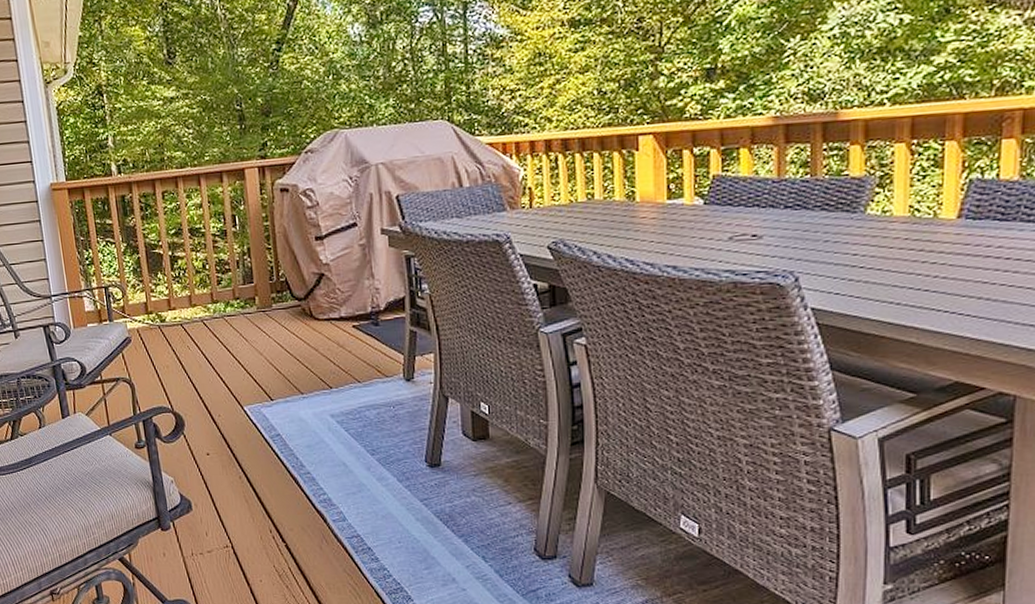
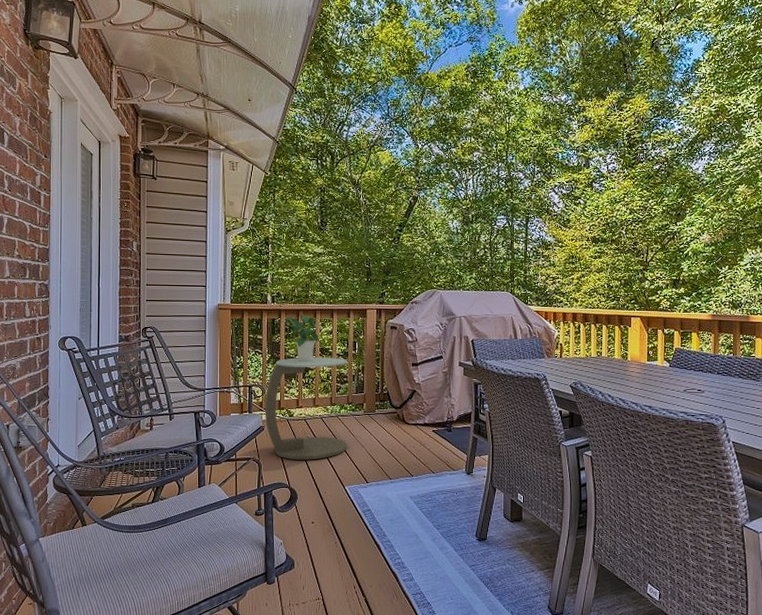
side table: none [126,239,241,377] -> present [265,357,348,460]
potted plant: none [139,184,191,249] -> present [286,313,322,362]

